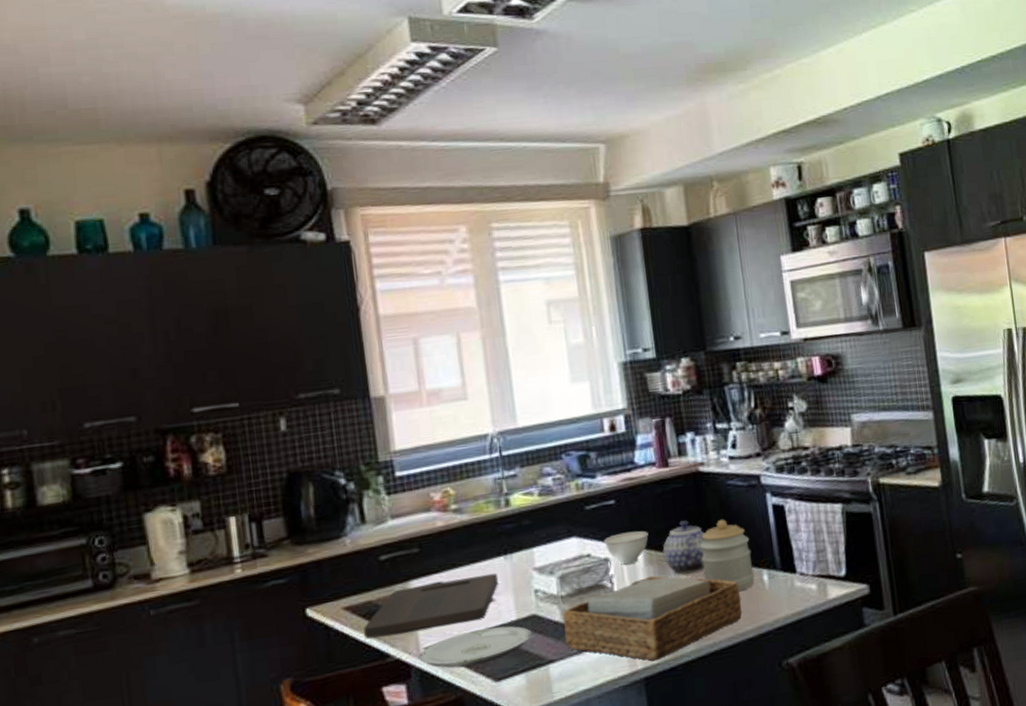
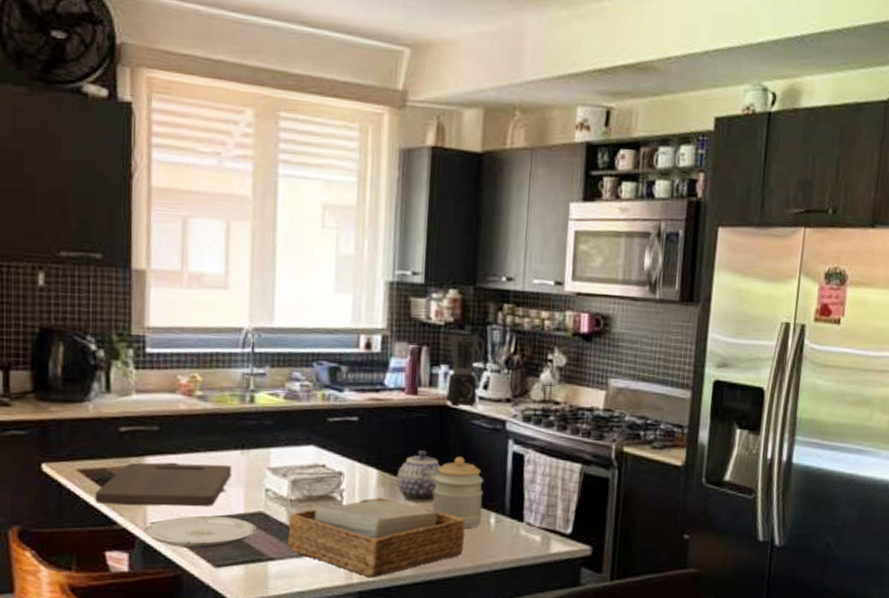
bowl: present [604,531,649,565] -> none [341,450,386,482]
blender: none [689,396,728,470] -> present [446,332,486,406]

